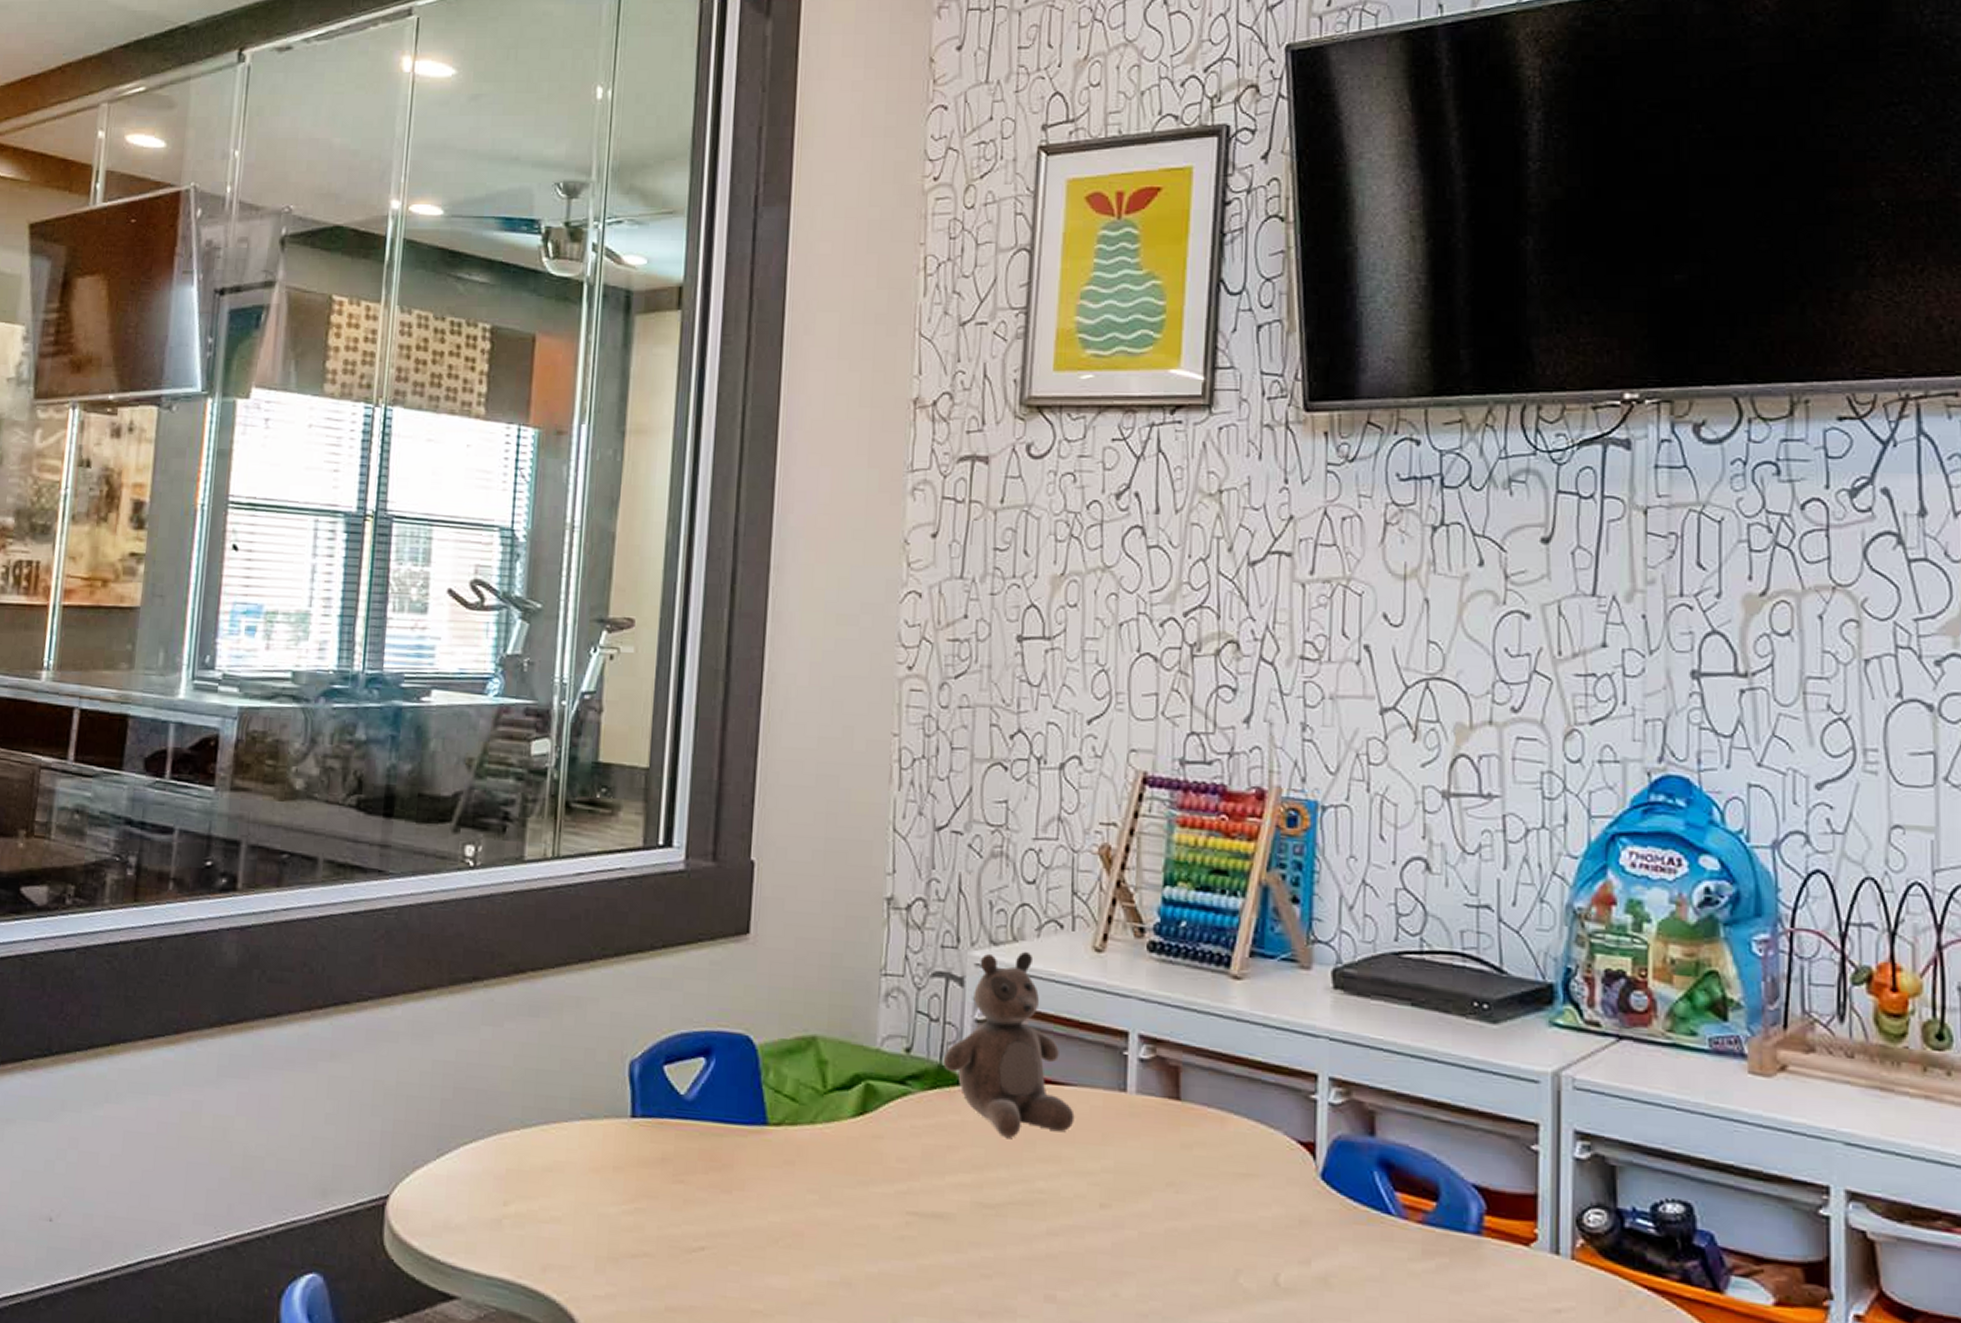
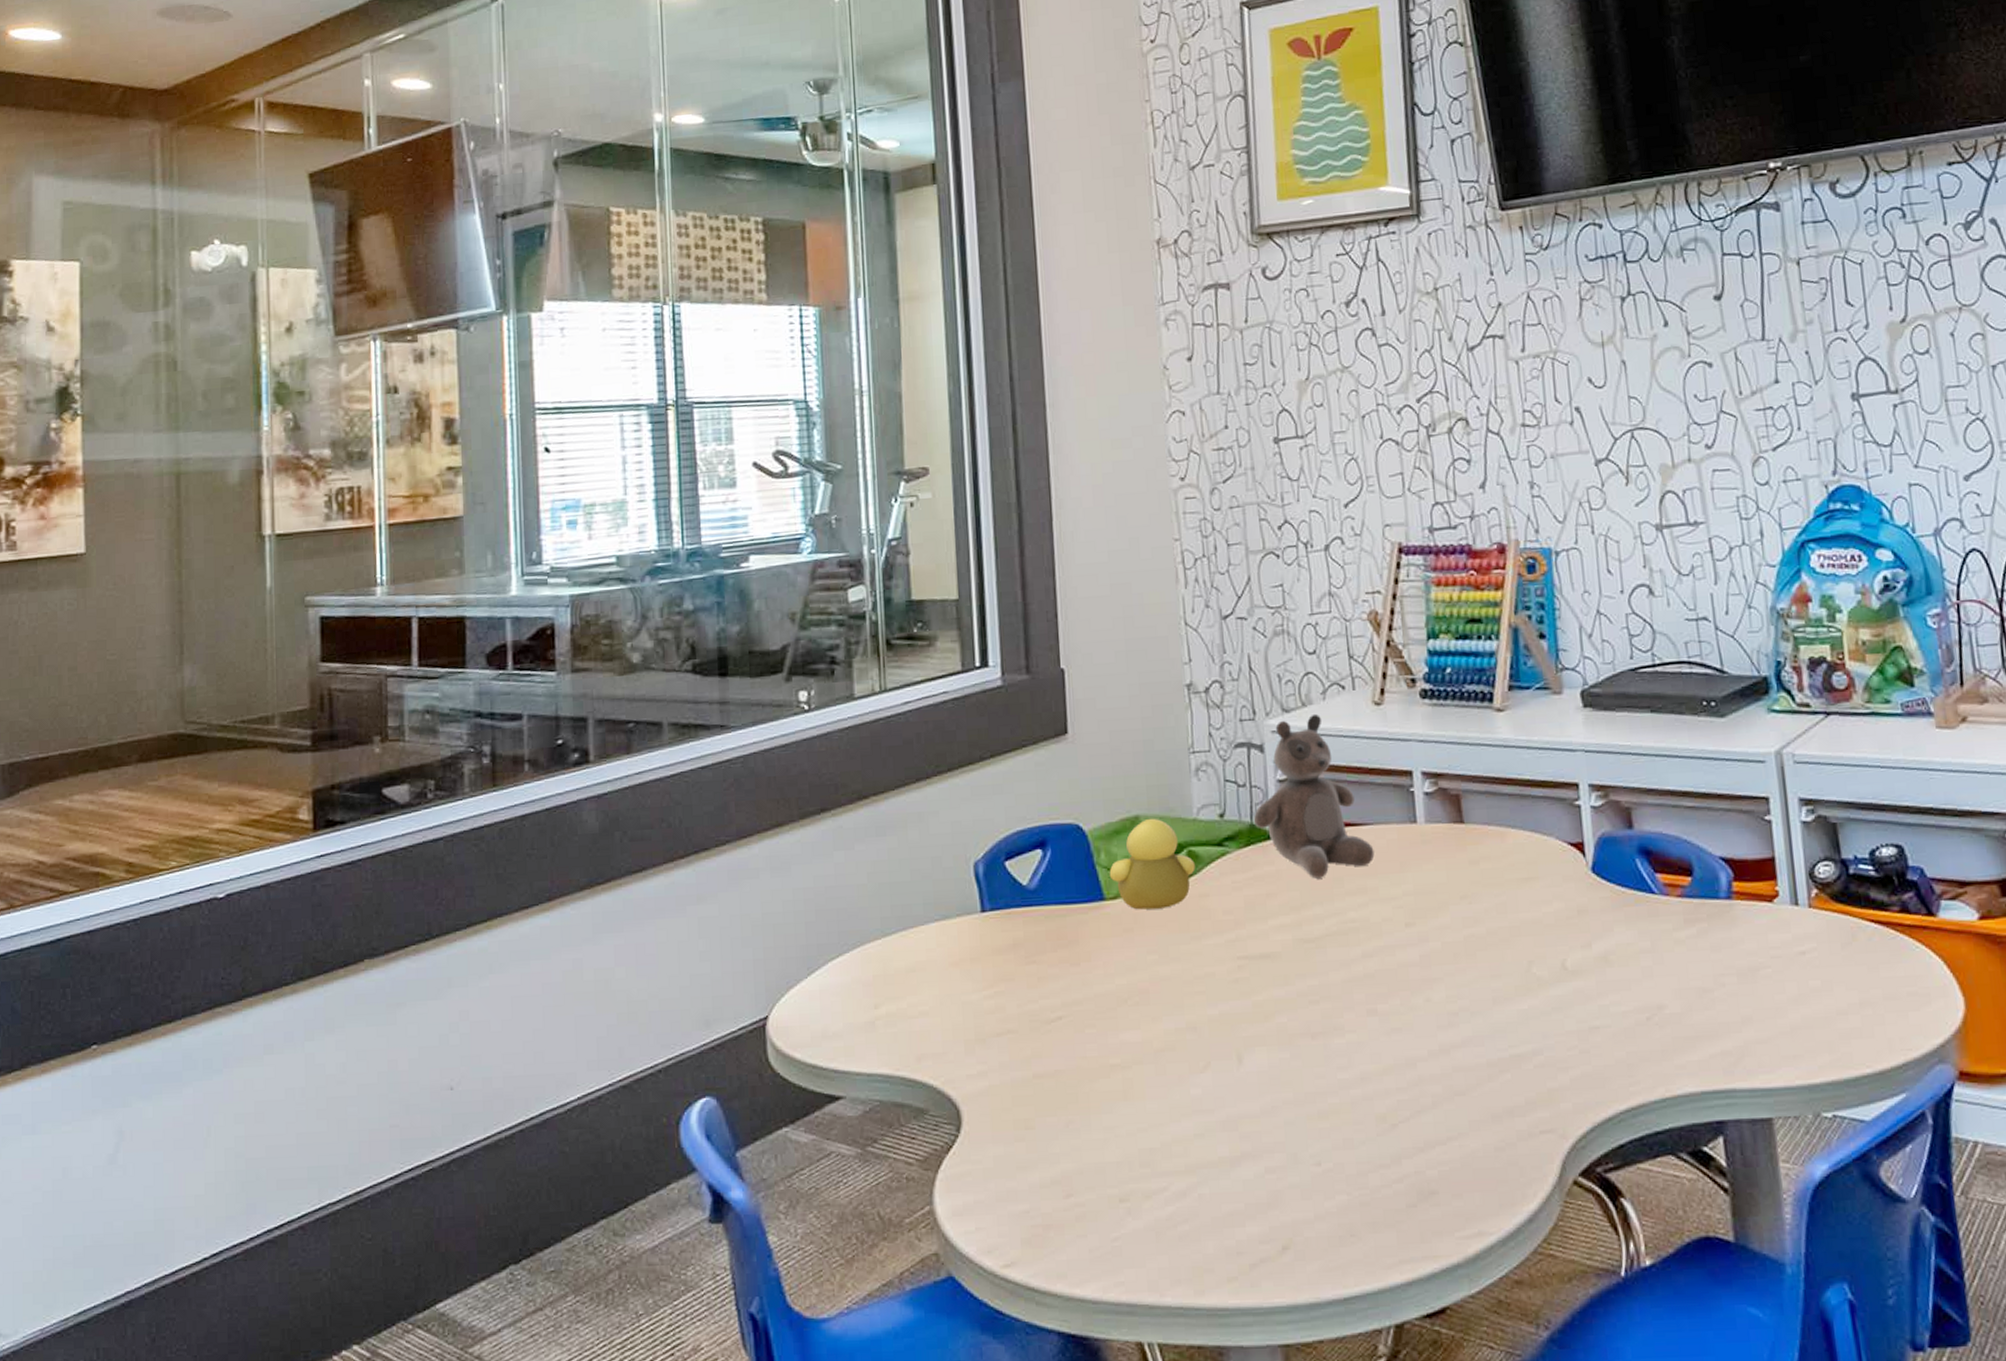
toy duck: none [776,1041,872,1145] -> present [1109,818,1195,910]

